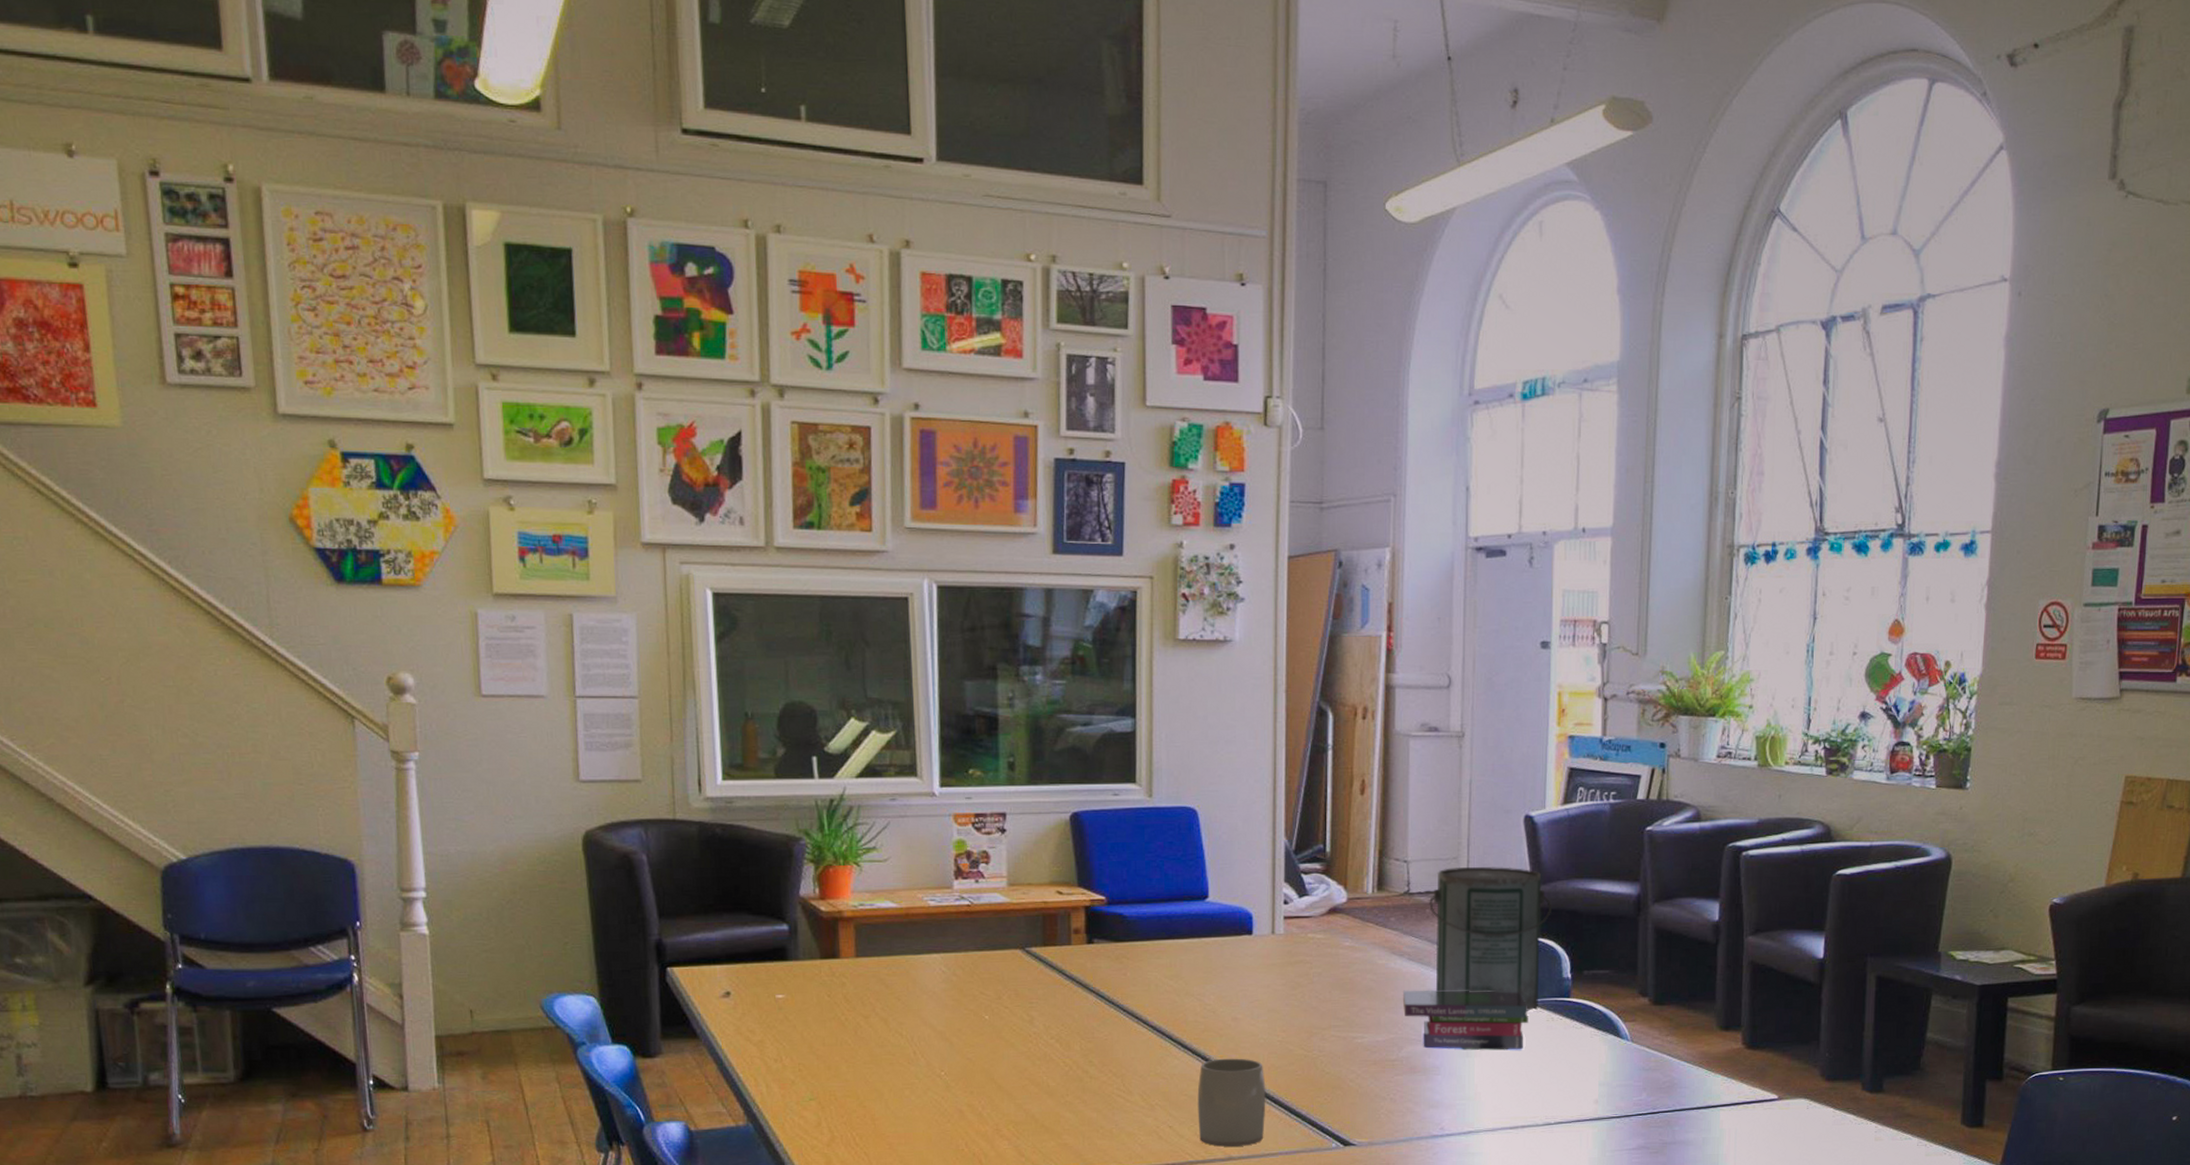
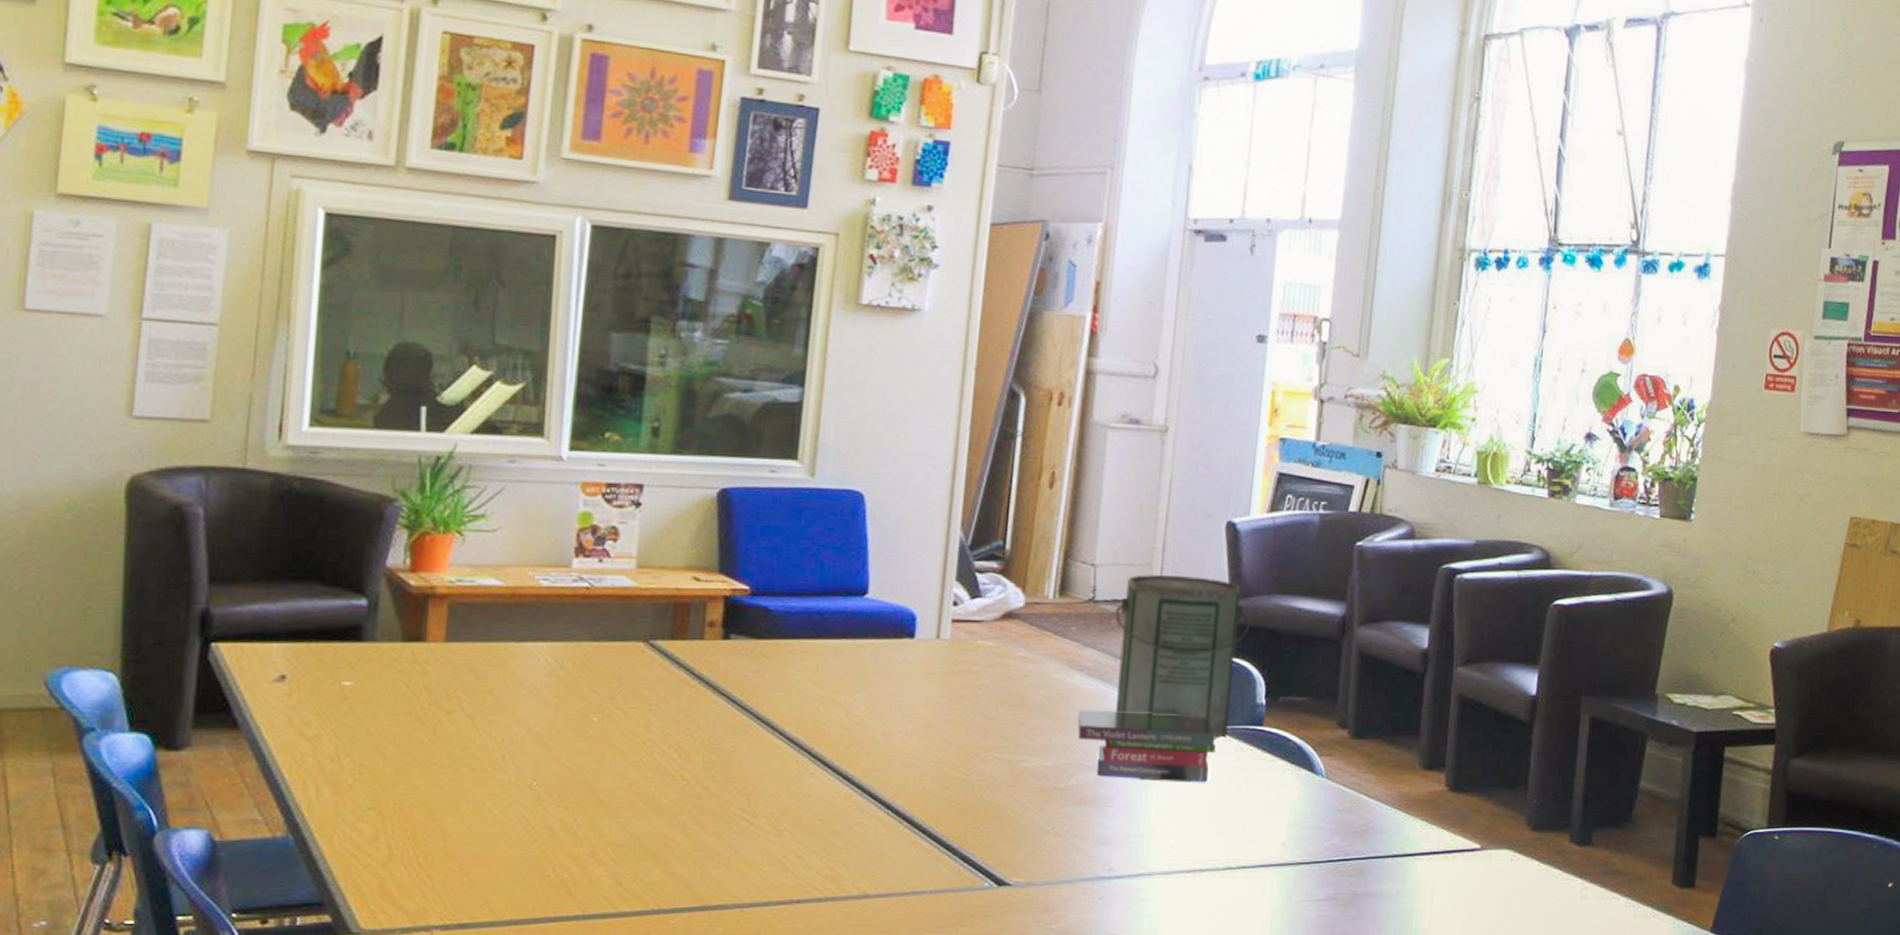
mug: present [1197,1058,1266,1147] -> none [832,779,914,882]

